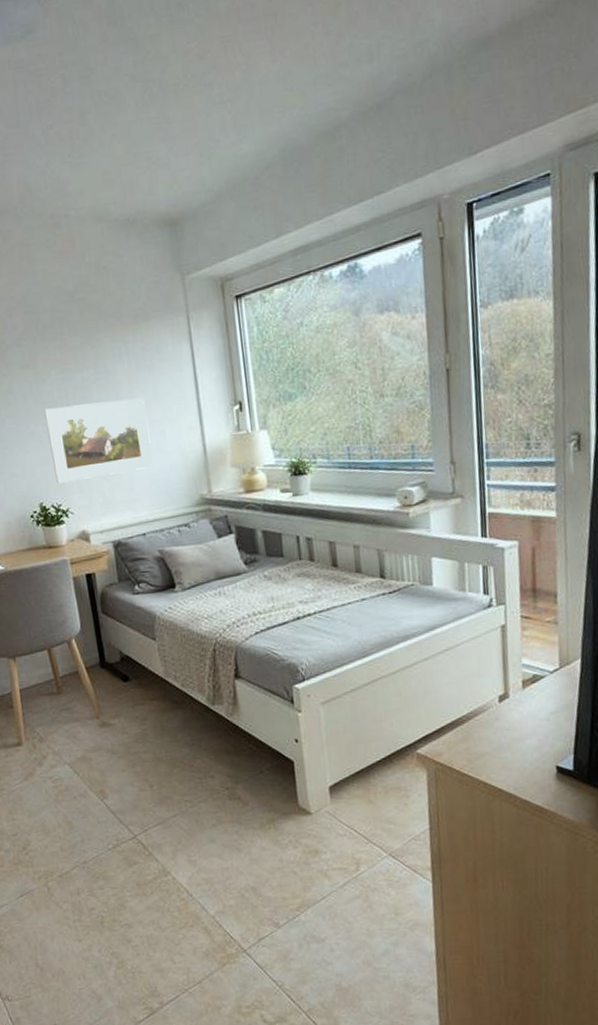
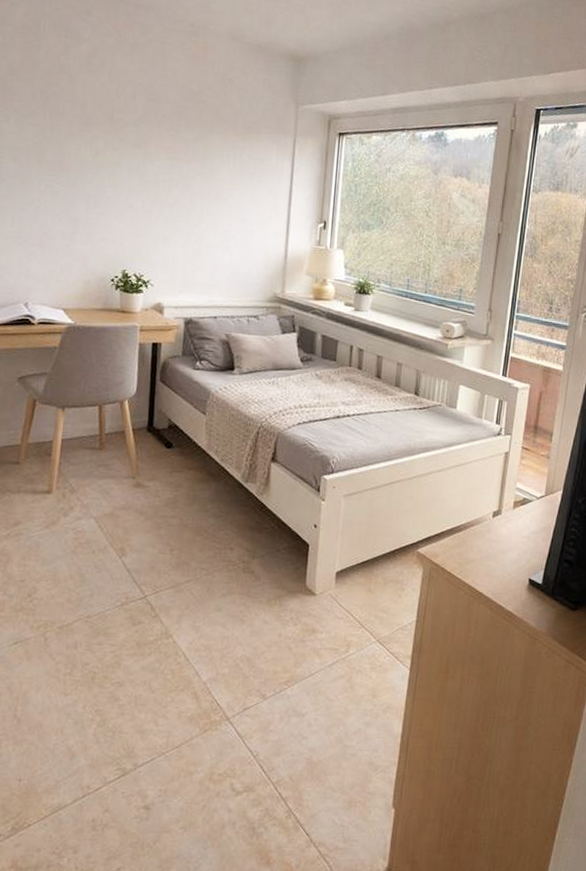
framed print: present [43,398,153,484] -> none [143,187,241,260]

